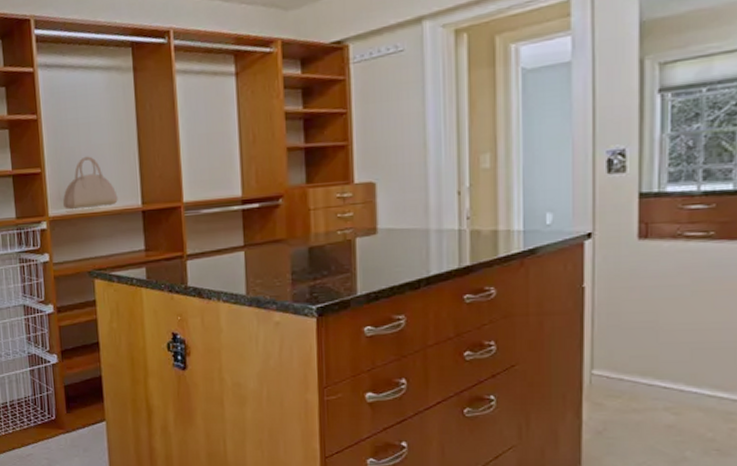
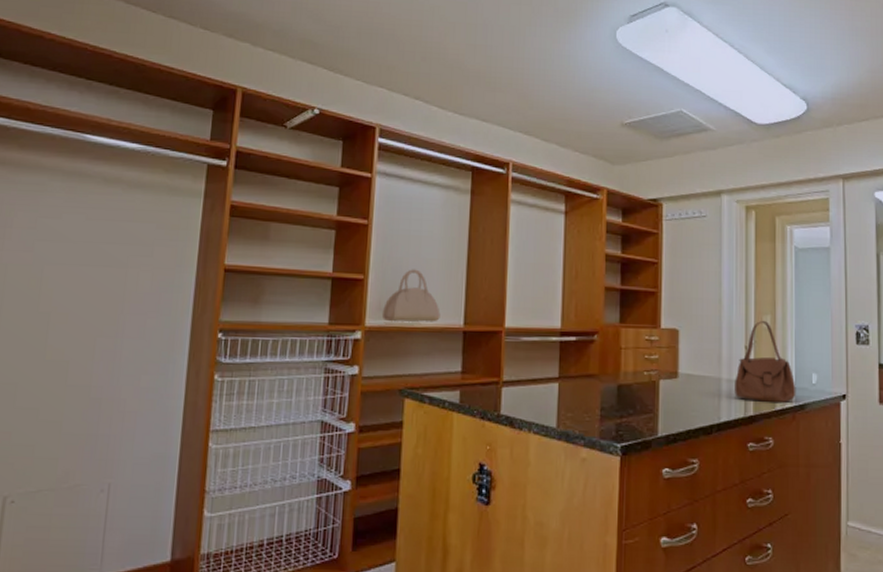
handbag: none [446,161,525,251] -> present [735,321,796,404]

